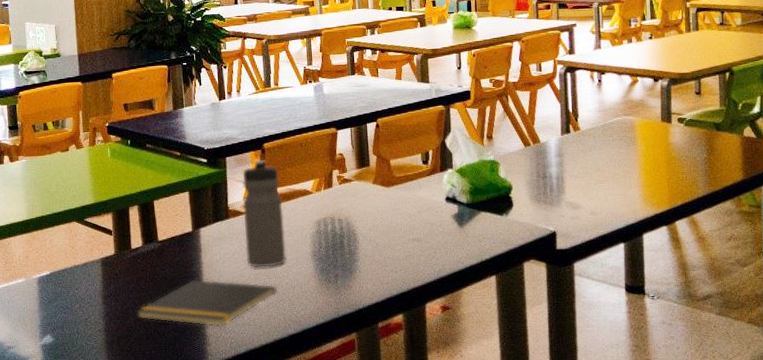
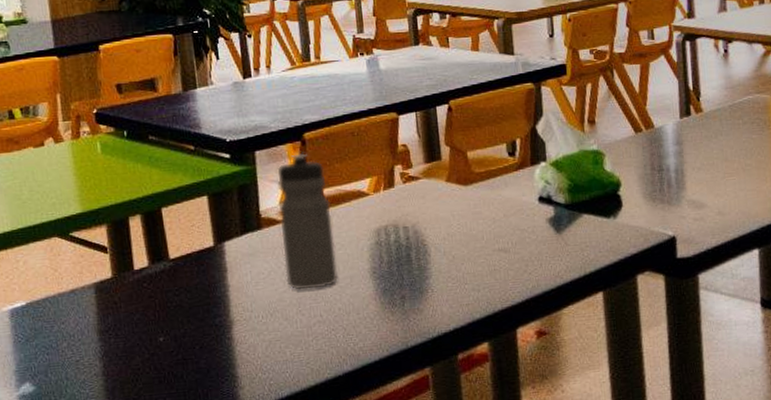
notepad: present [136,279,278,327] -> none [143,305,329,366]

